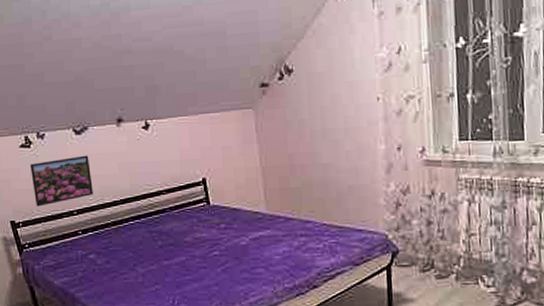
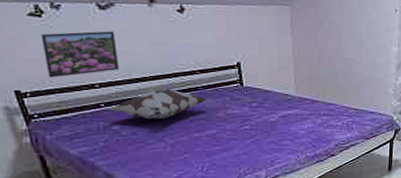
decorative pillow: none [84,212,175,247] -> present [107,89,208,119]

